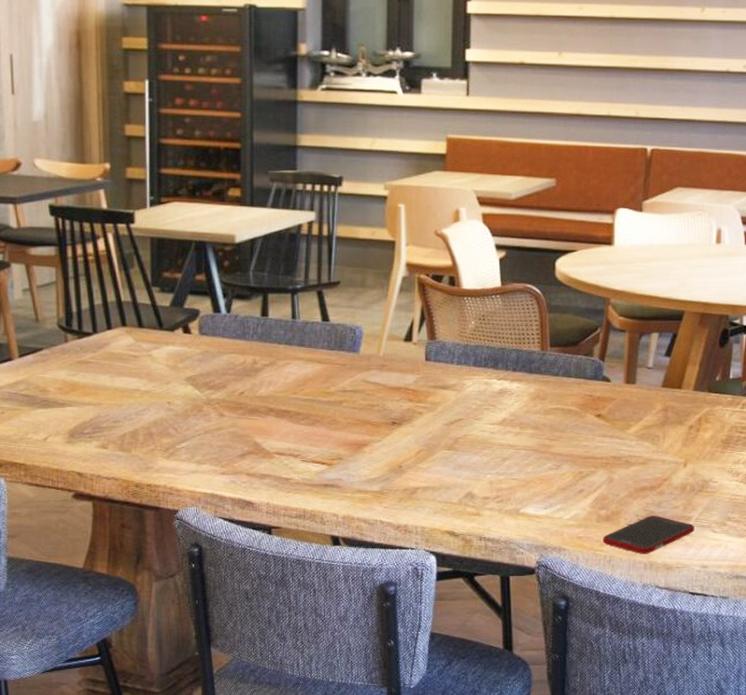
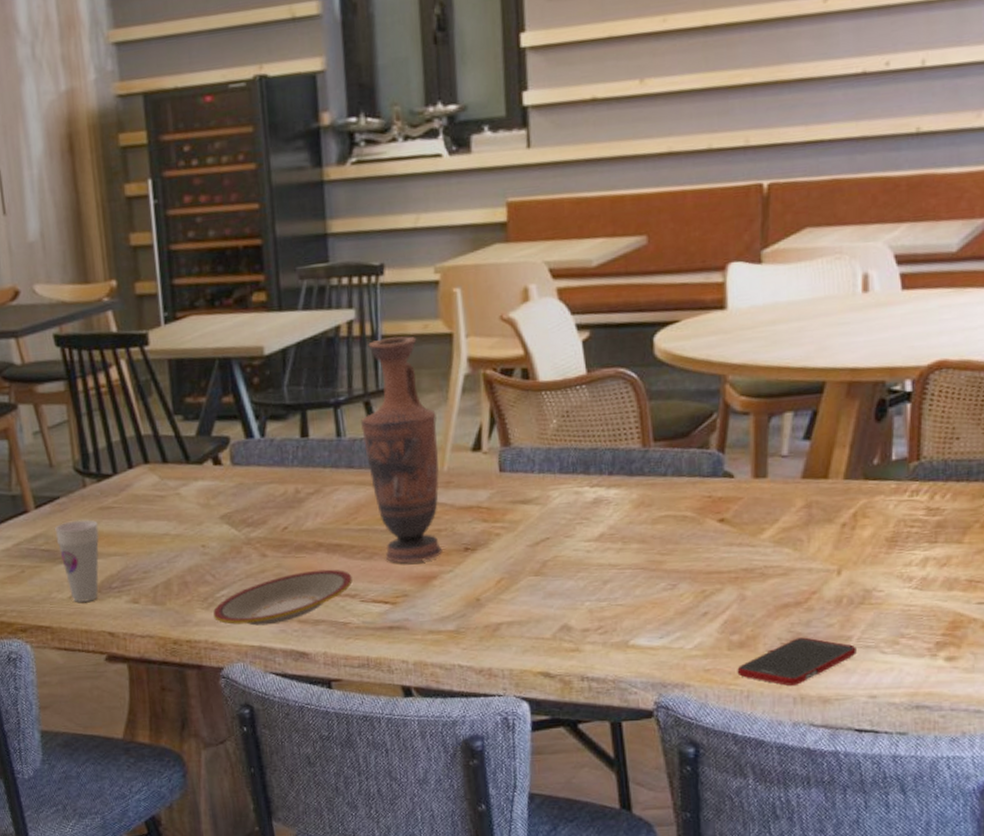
cup: none [36,371,76,445] -> present [55,519,99,603]
plate: none [172,431,296,476] -> present [213,569,353,626]
vase: none [314,239,378,432] -> present [361,336,443,564]

